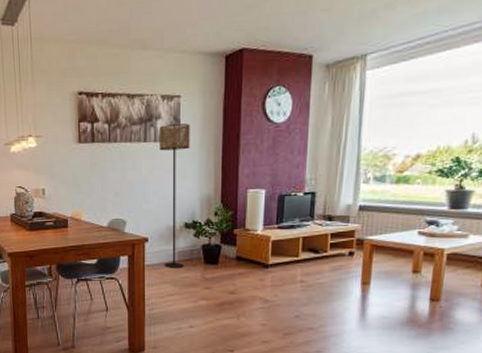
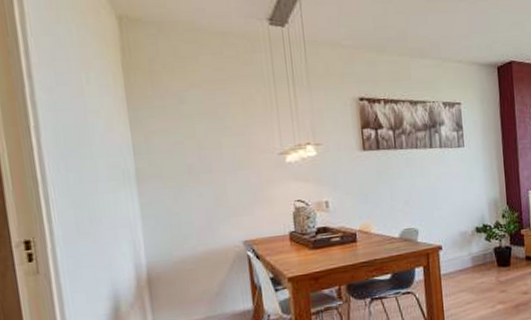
floor lamp: present [160,123,190,268] -> none [444,129,479,275]

